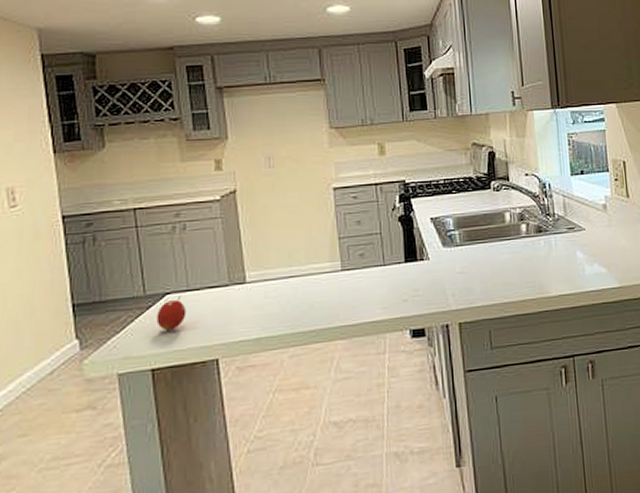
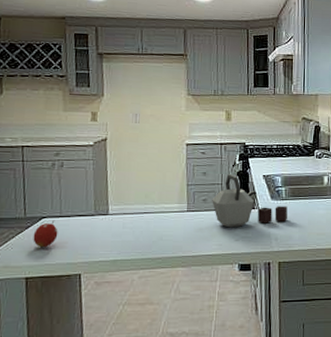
kettle: none [370,220,465,287] -> present [212,174,288,228]

